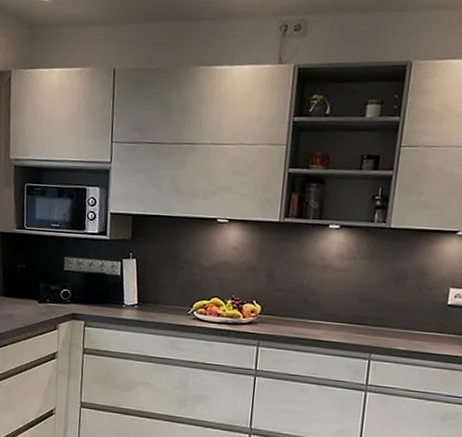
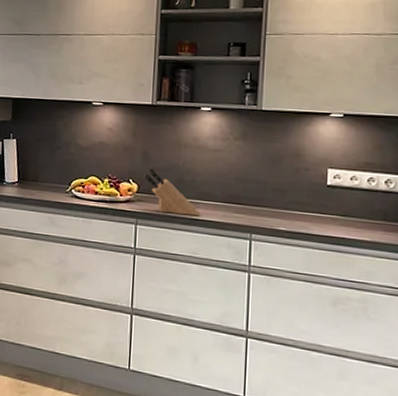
knife block: none [268,288,323,337] -> present [144,167,201,216]

